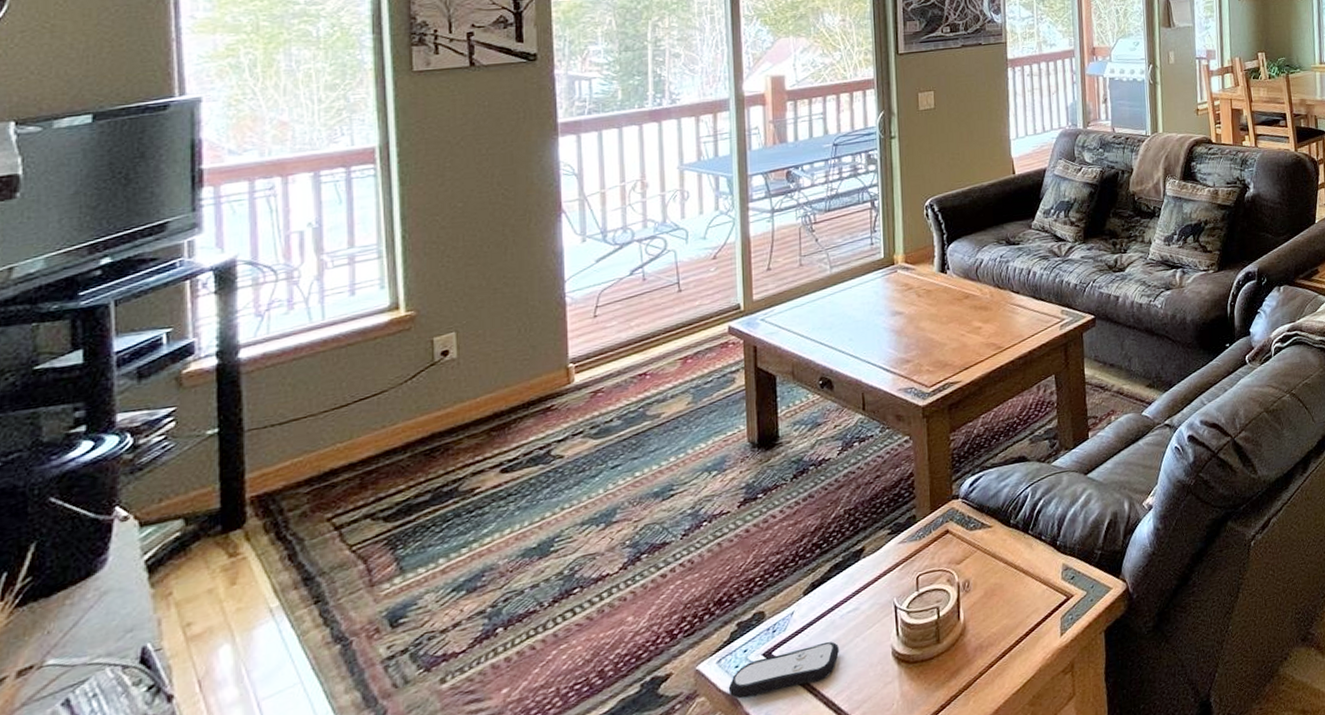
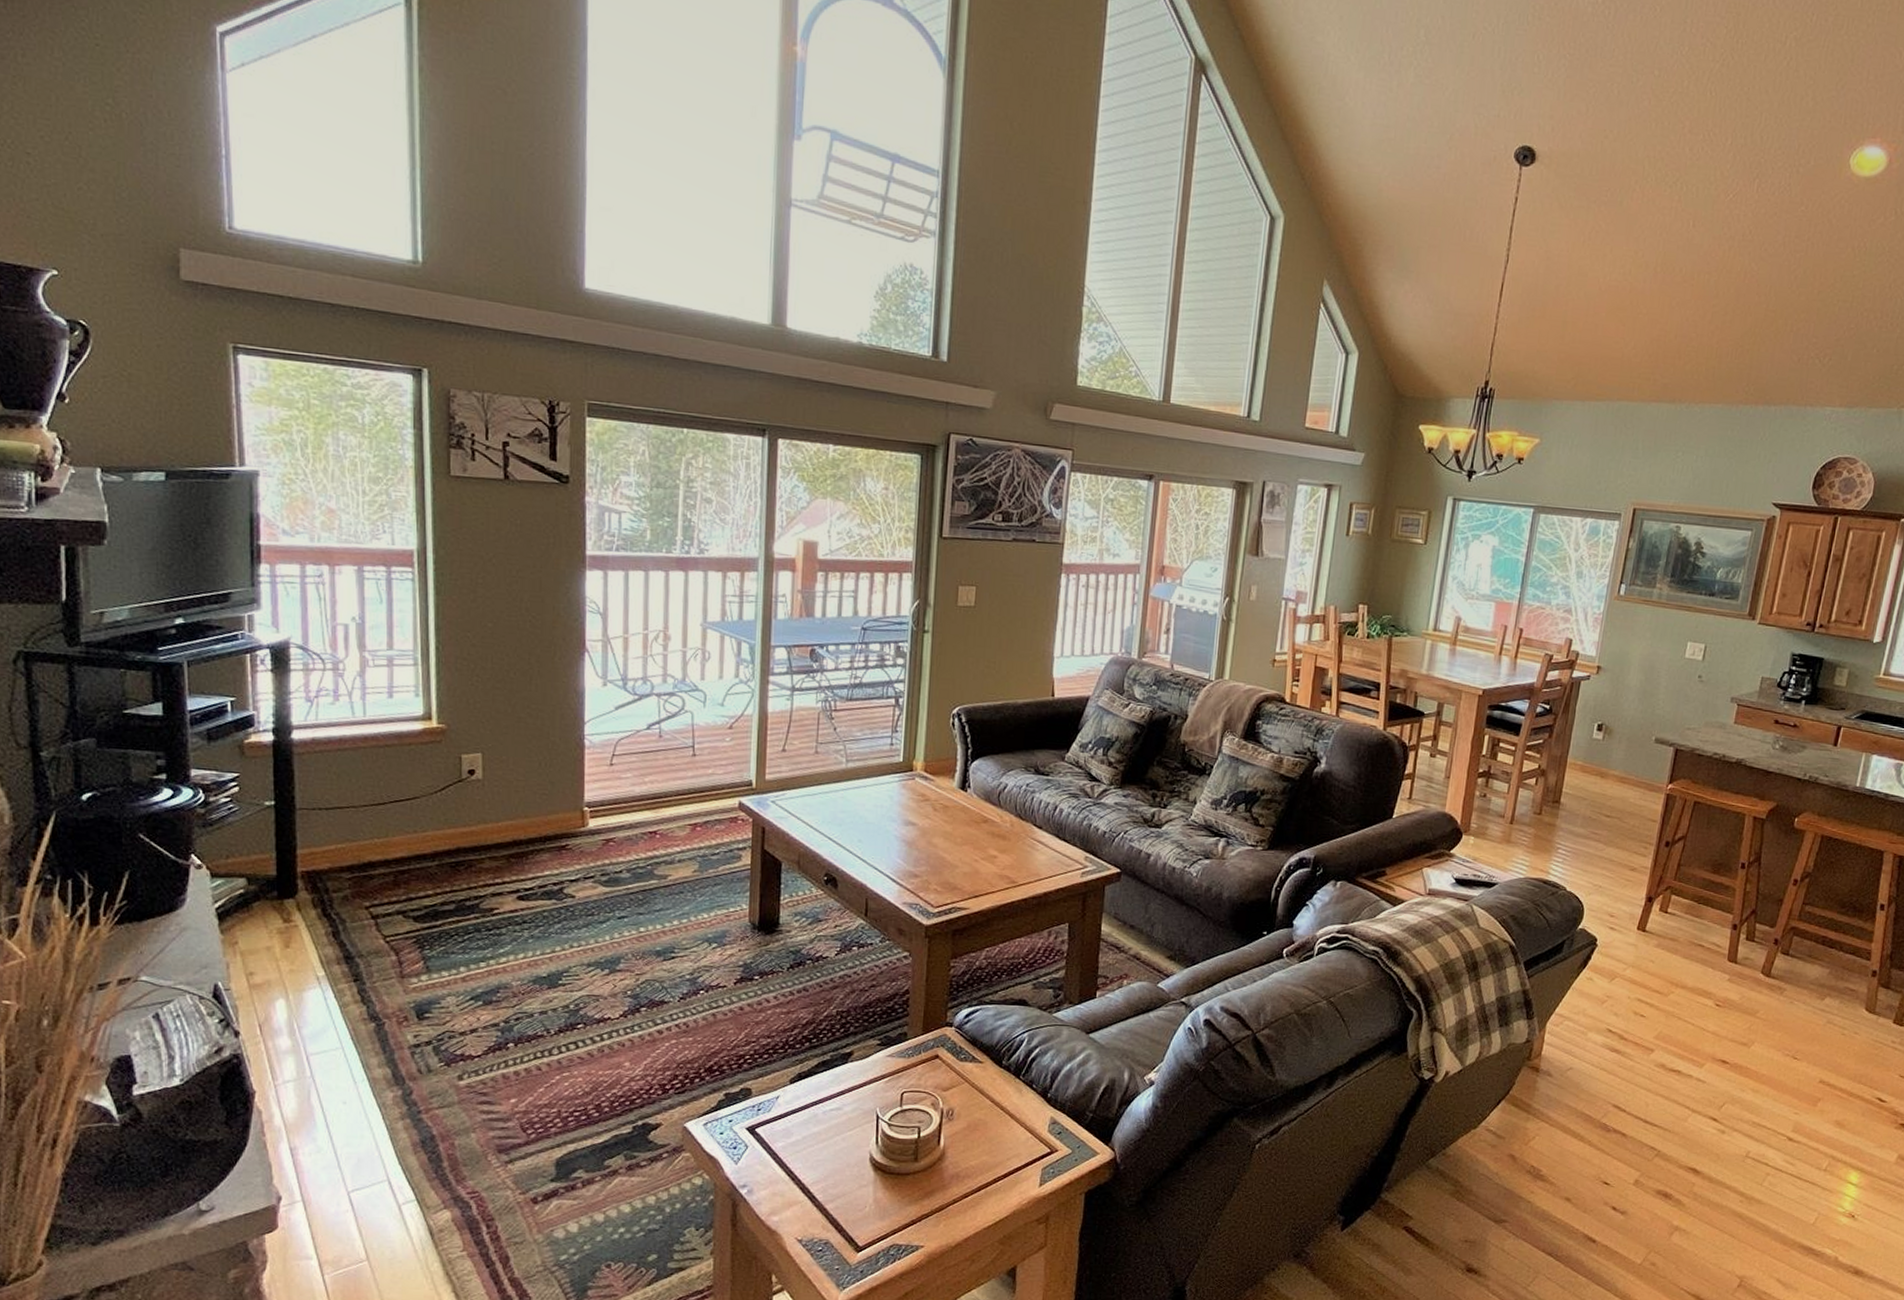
remote control: present [728,641,839,699] -> none [712,1131,819,1167]

